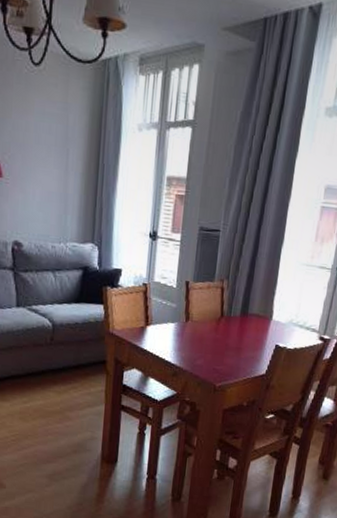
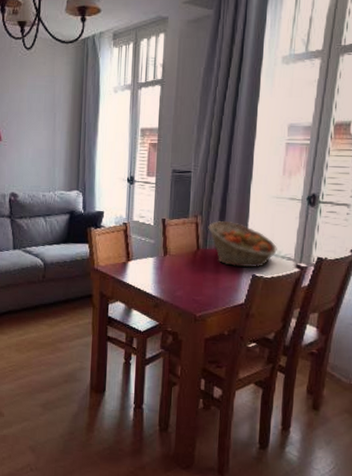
fruit basket: none [234,287,303,338] -> present [208,220,277,268]

